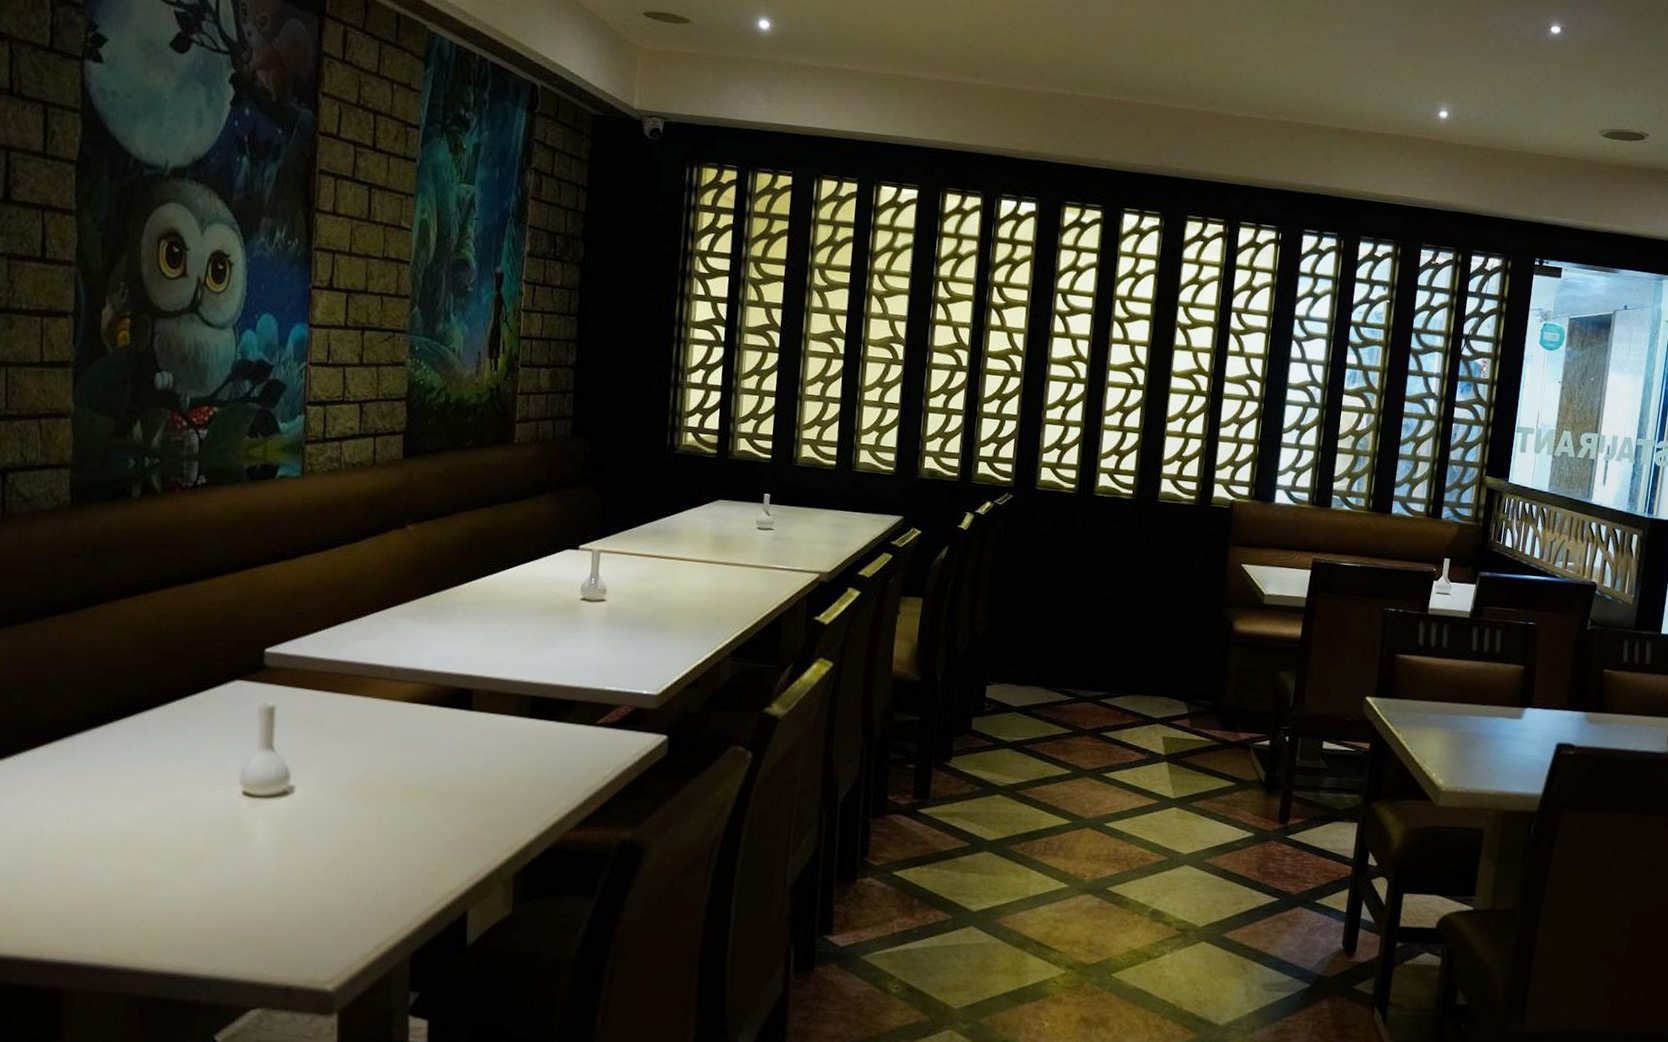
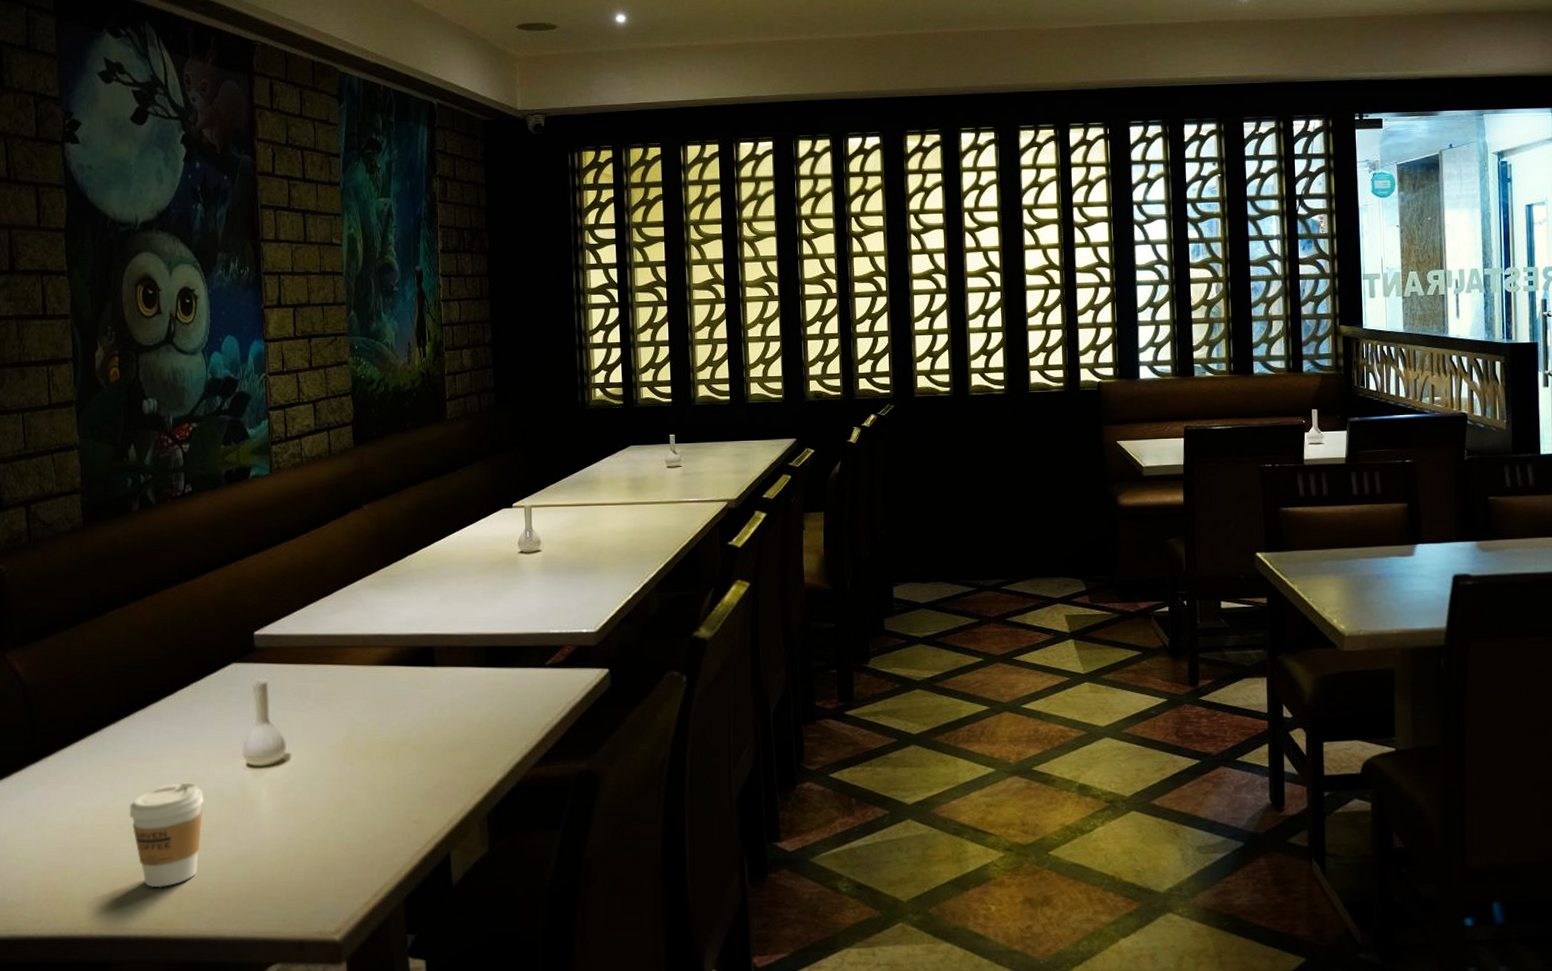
coffee cup: none [98,803,189,915] -> present [129,782,204,888]

